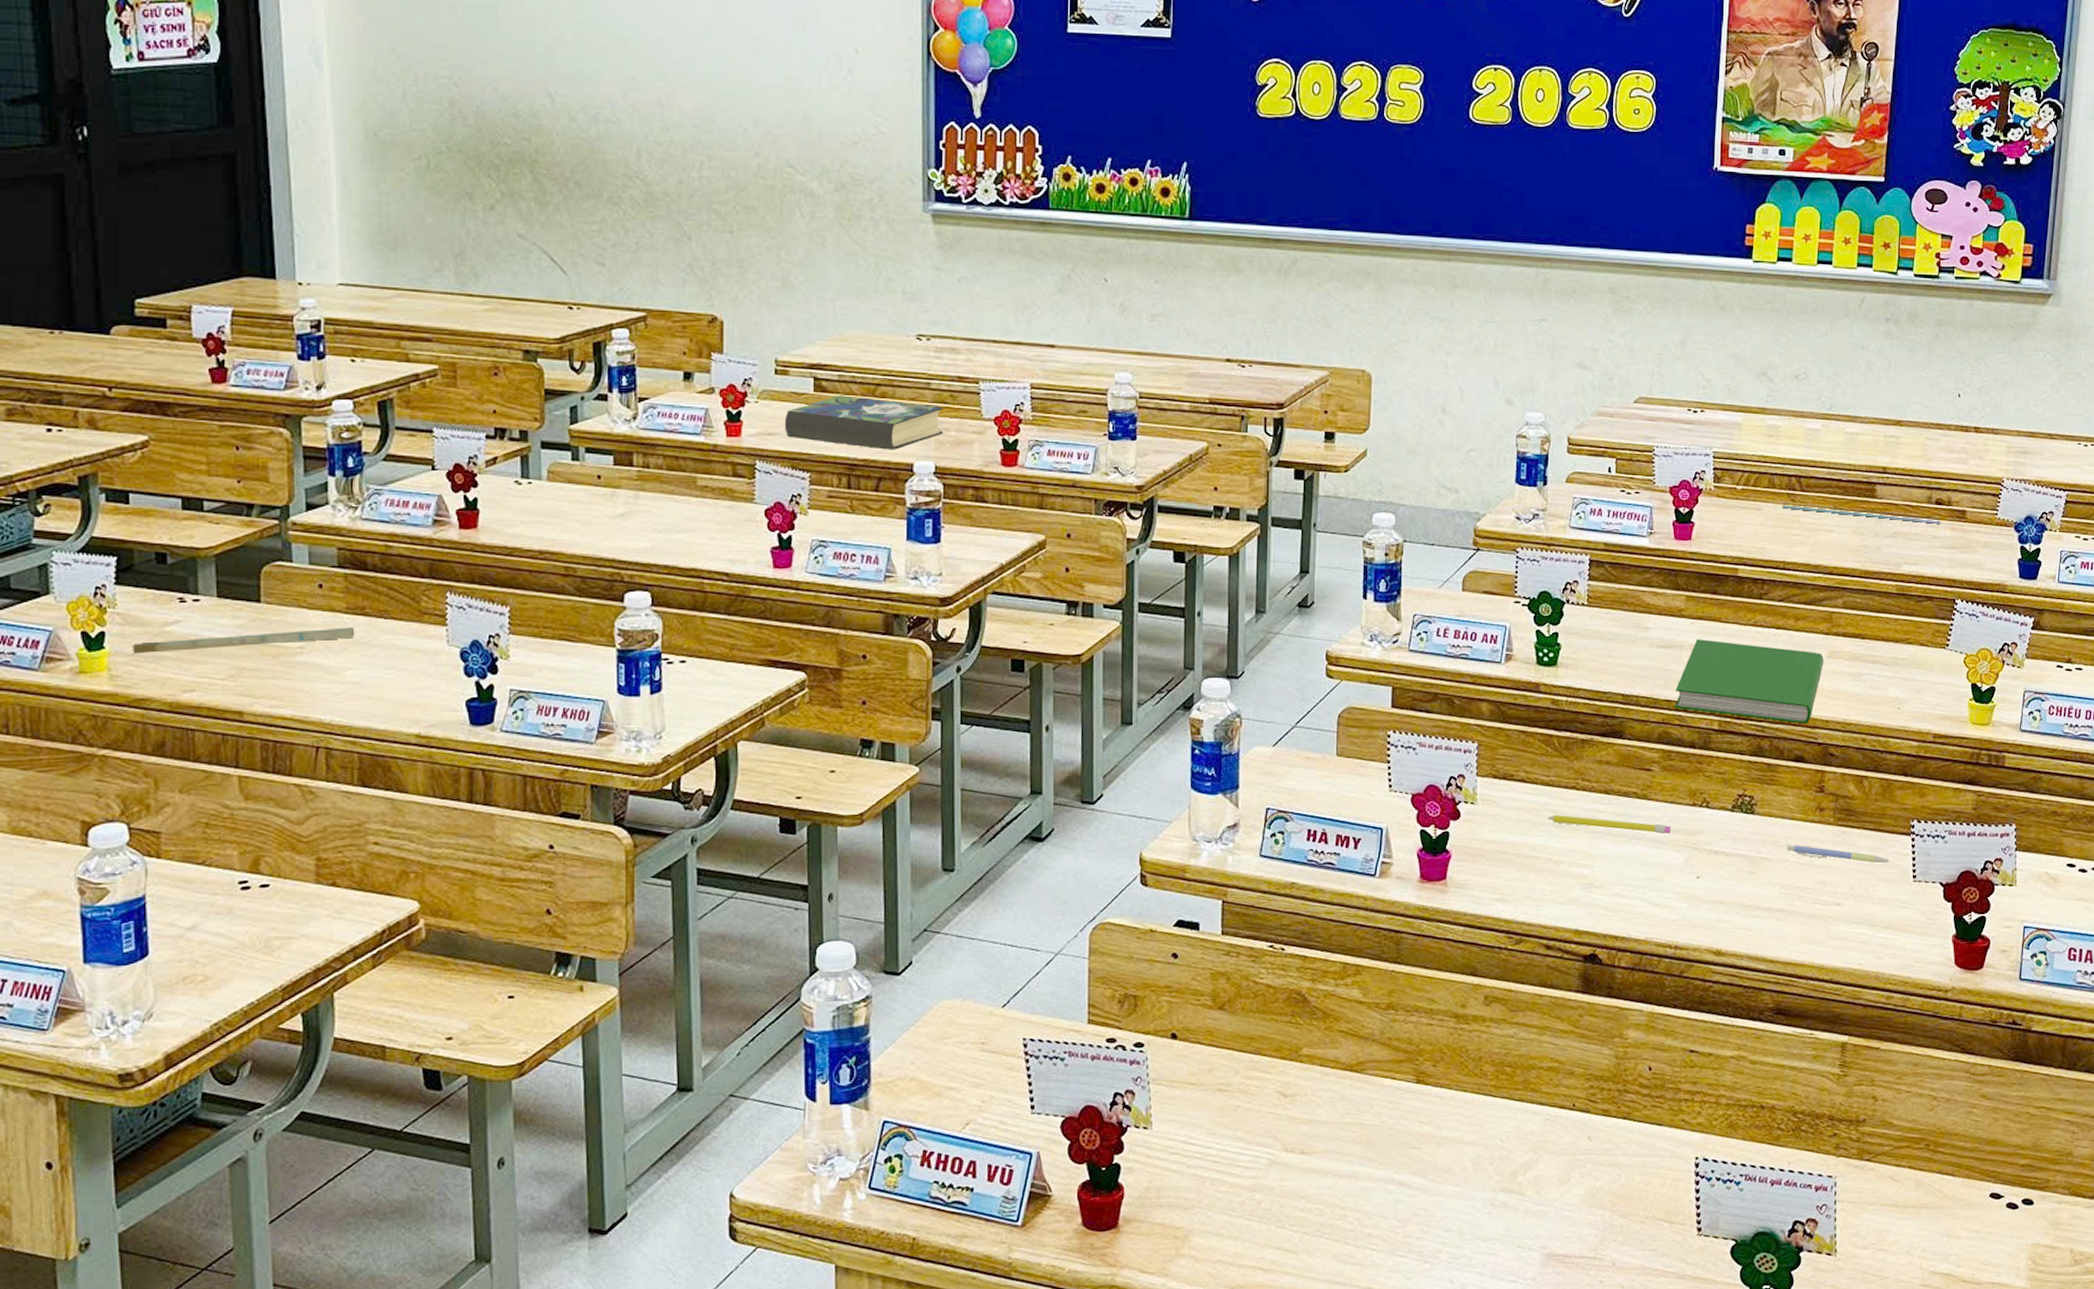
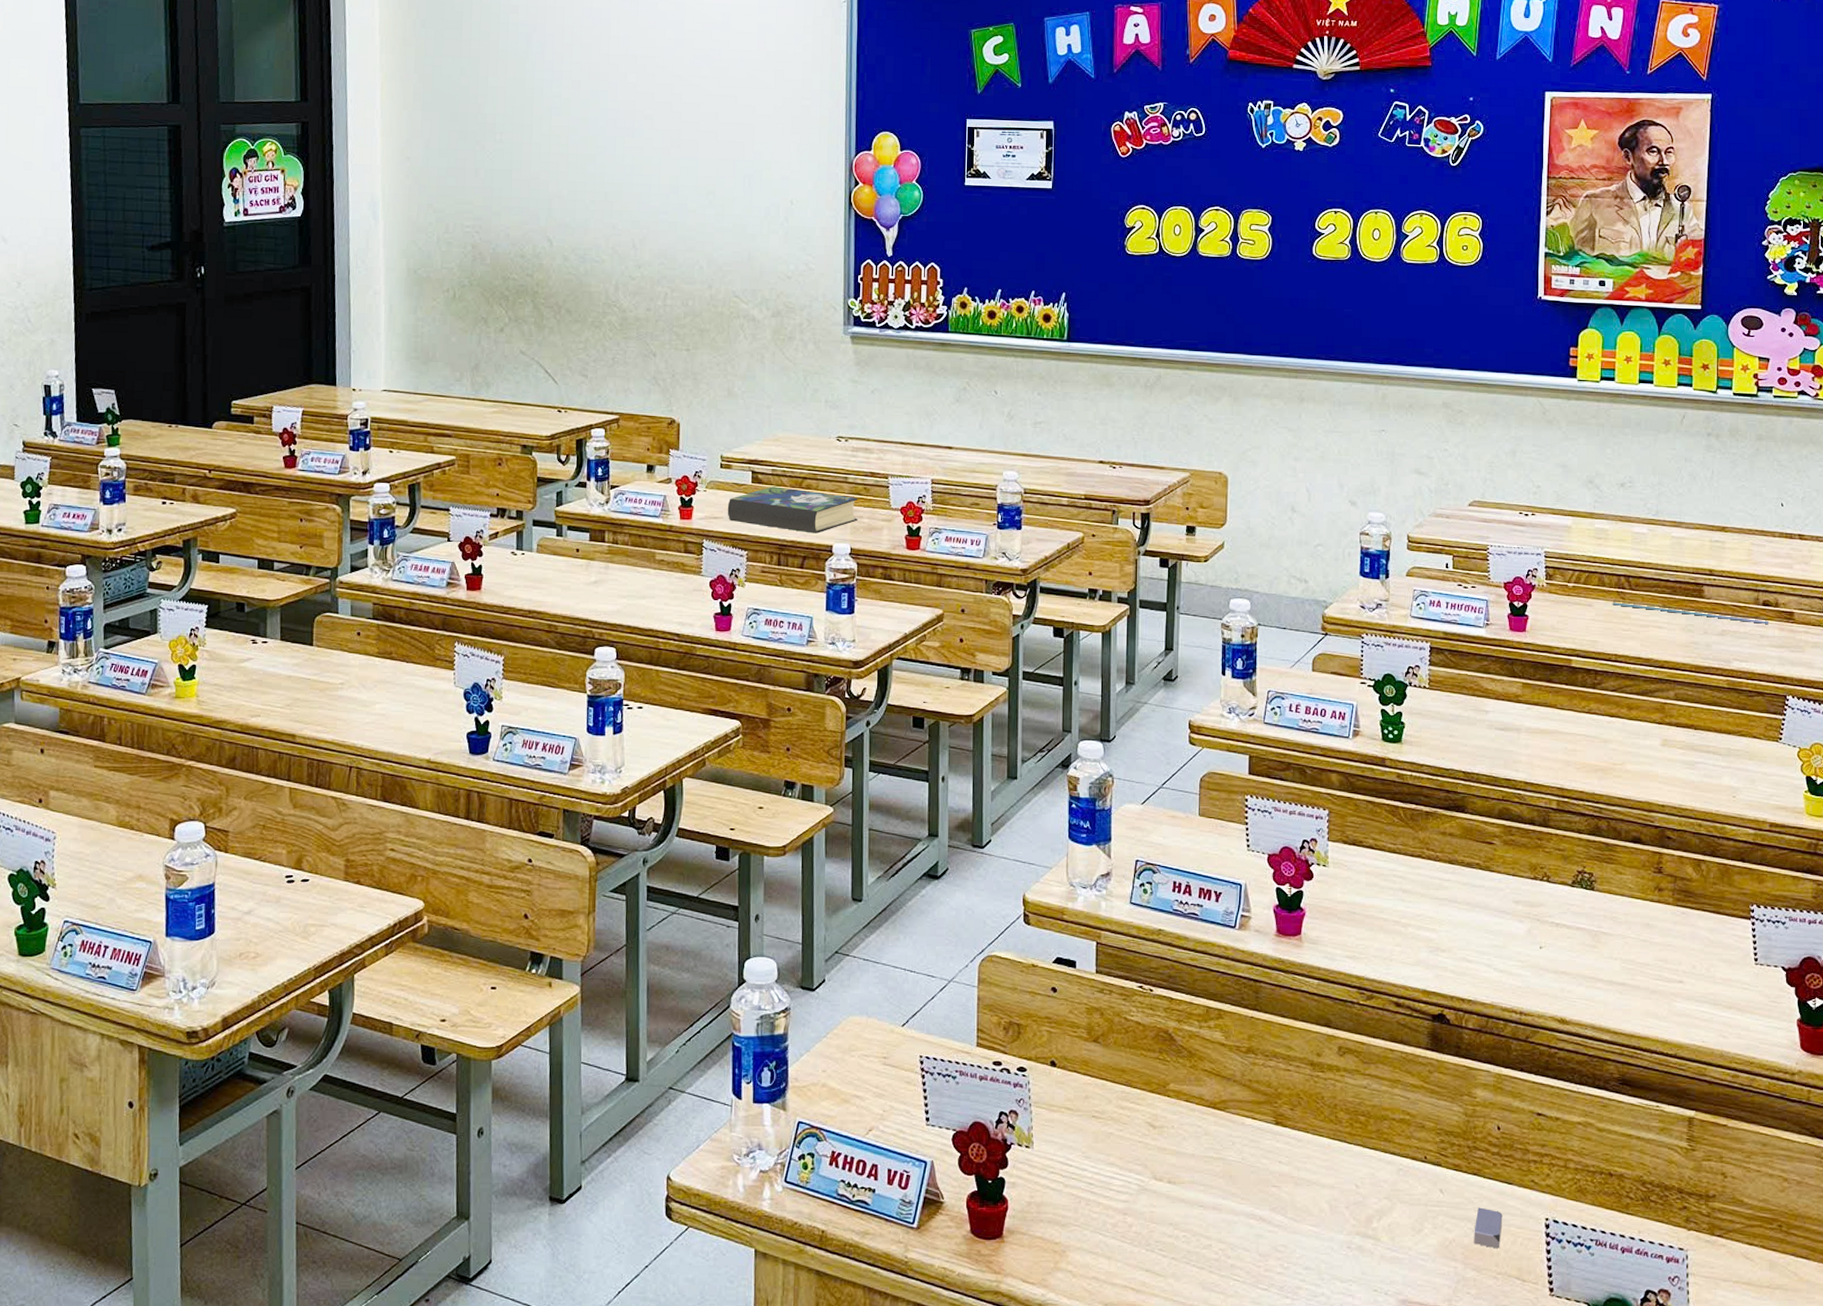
ruler: present [133,627,355,655] -> none [215,668,384,685]
pencil: present [1548,814,1671,835] -> none [1395,880,1513,905]
eraser: none [1622,1151,1652,1193] -> present [1474,1207,1503,1249]
hardcover book: present [1675,639,1824,724] -> none [1514,724,1658,807]
pen: present [1786,845,1891,864] -> none [1627,922,1731,945]

